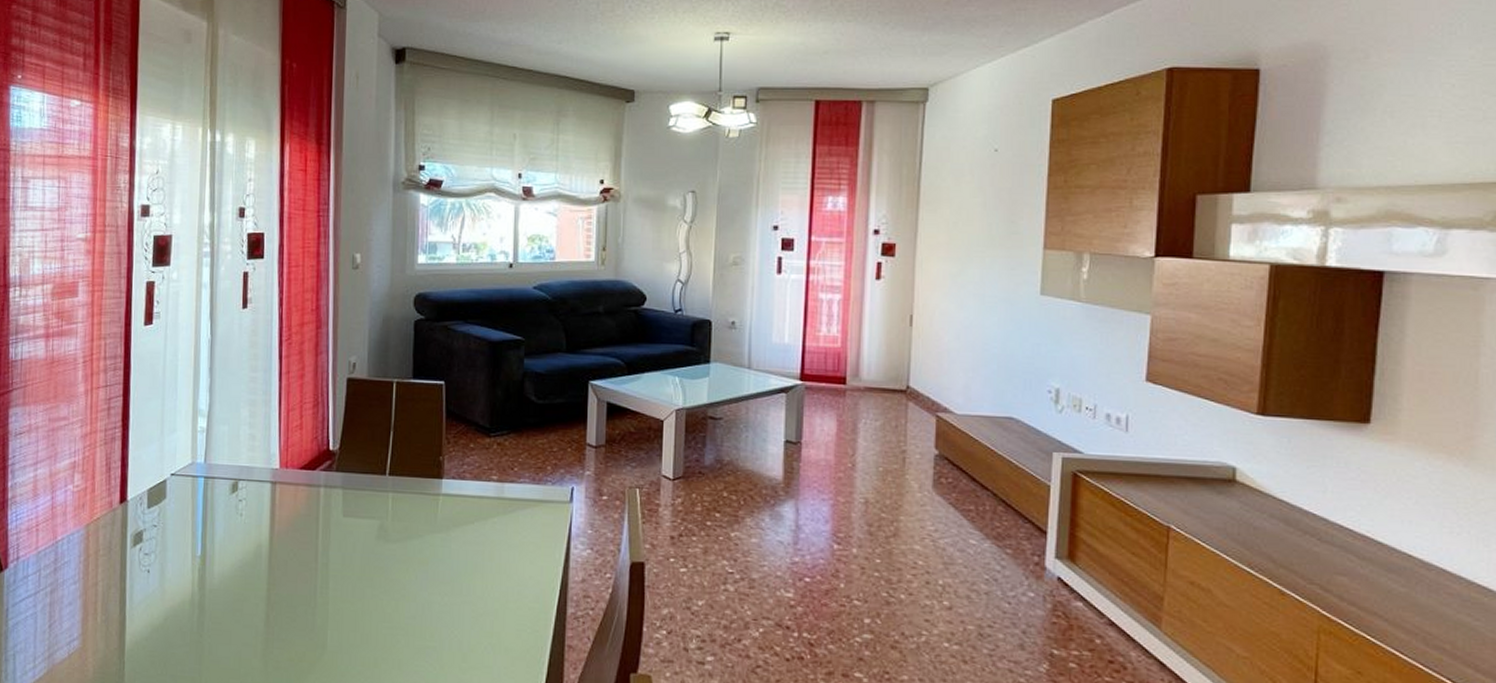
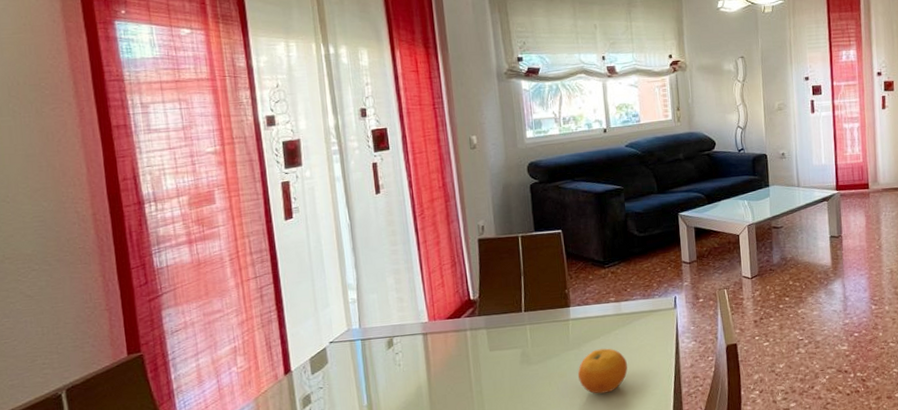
fruit: none [441,538,504,596] -> present [577,348,628,394]

